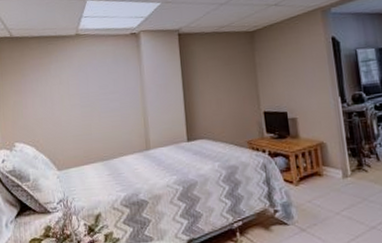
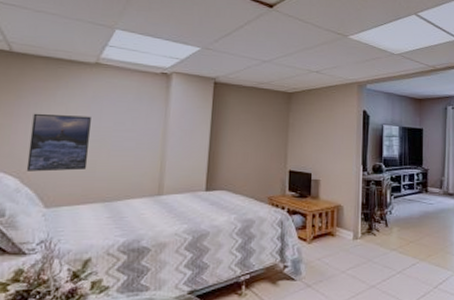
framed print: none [36,84,84,140] -> present [26,113,91,172]

